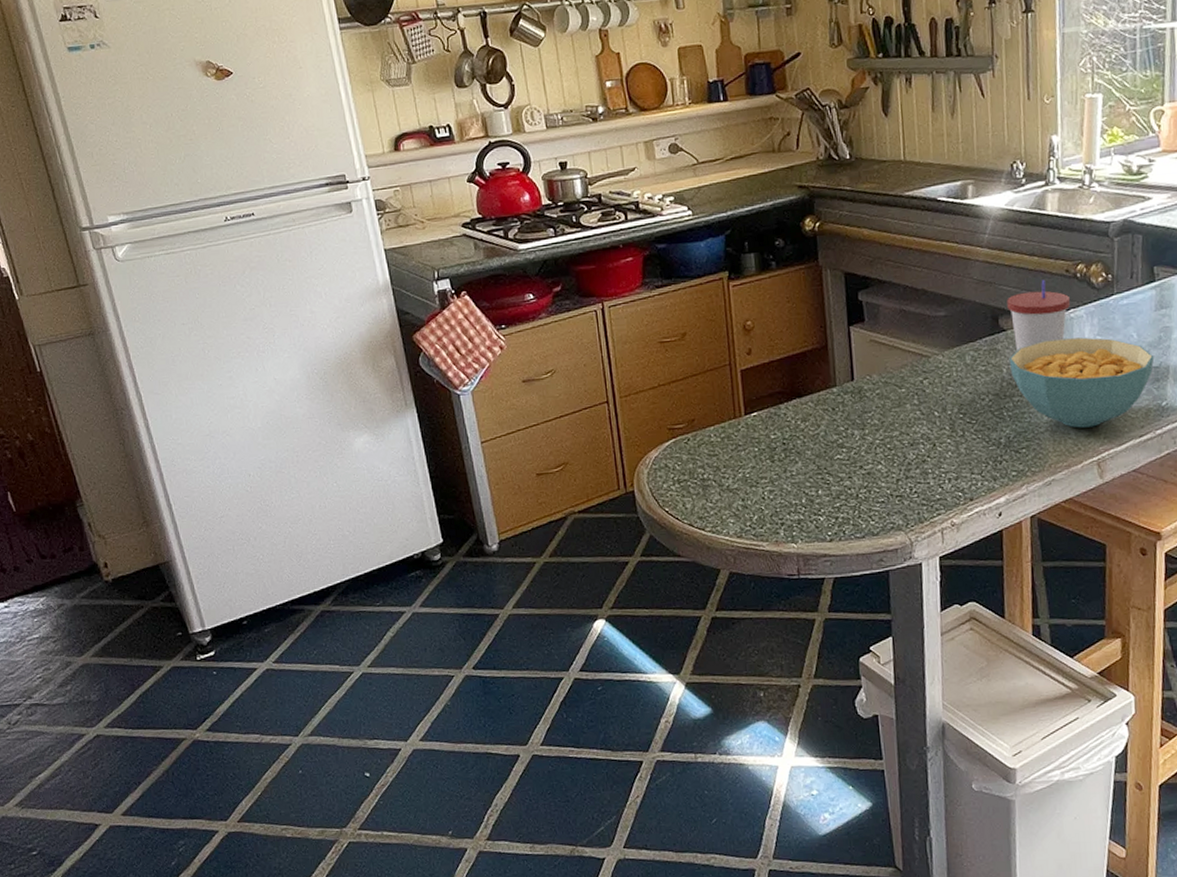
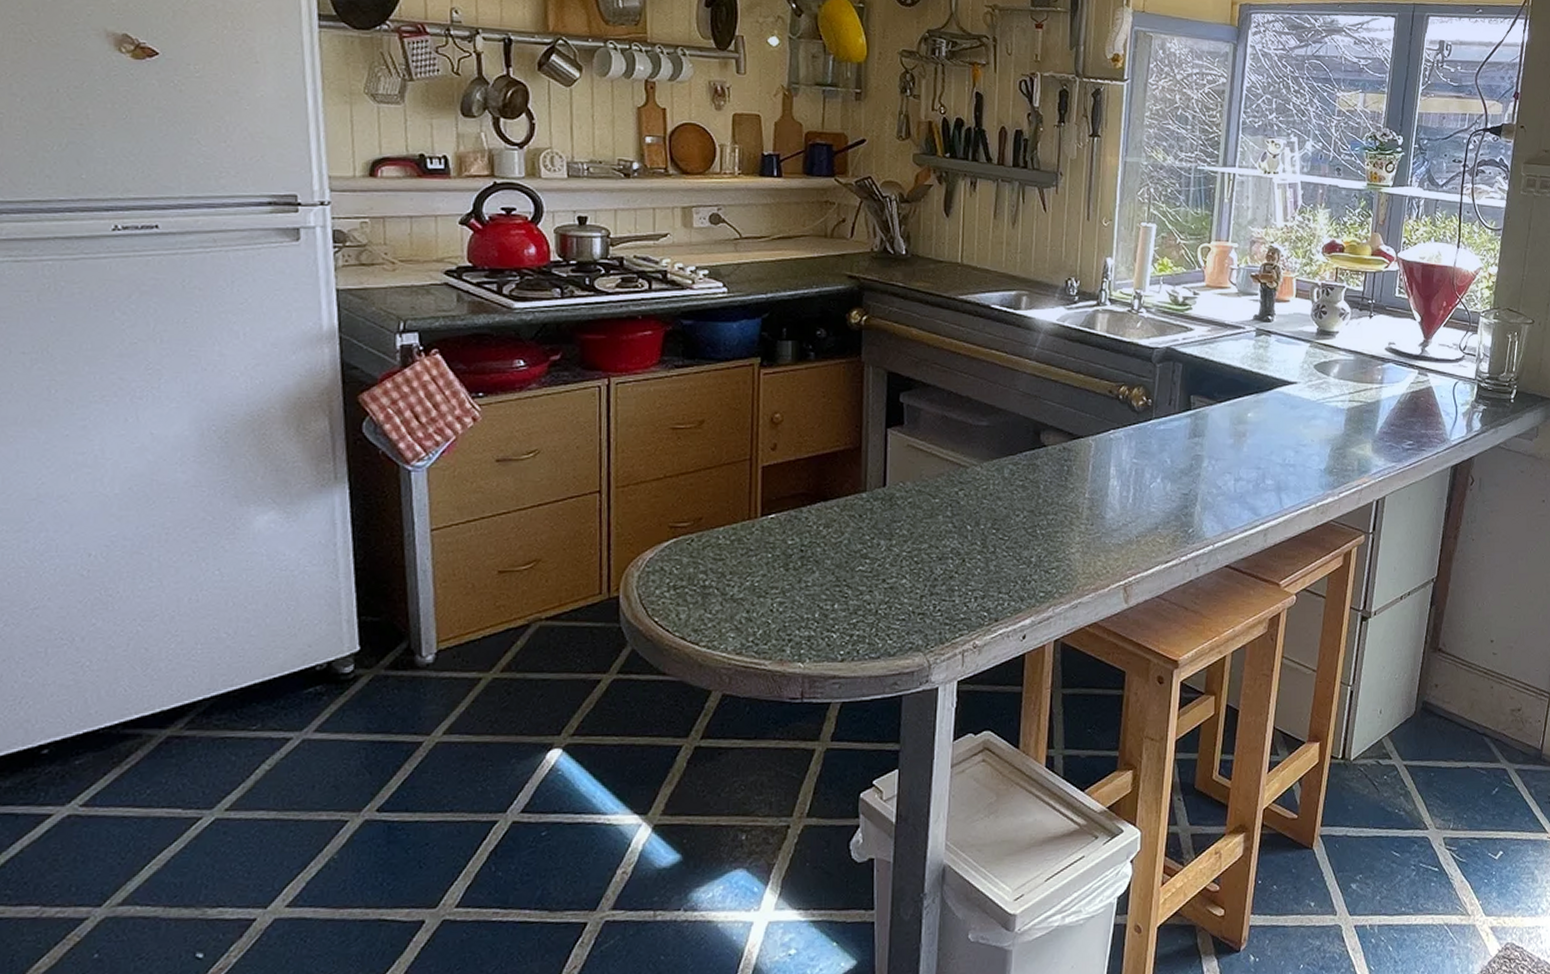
cup: present [1007,279,1071,351] -> none [1050,398,1112,468]
cereal bowl: present [1009,337,1155,428] -> none [1047,459,1185,551]

